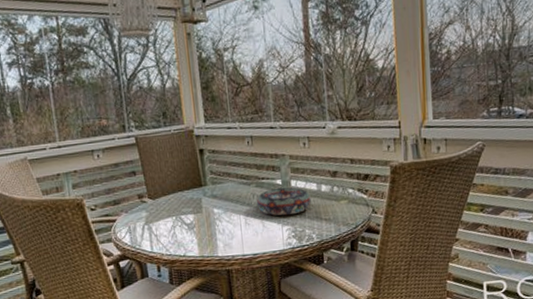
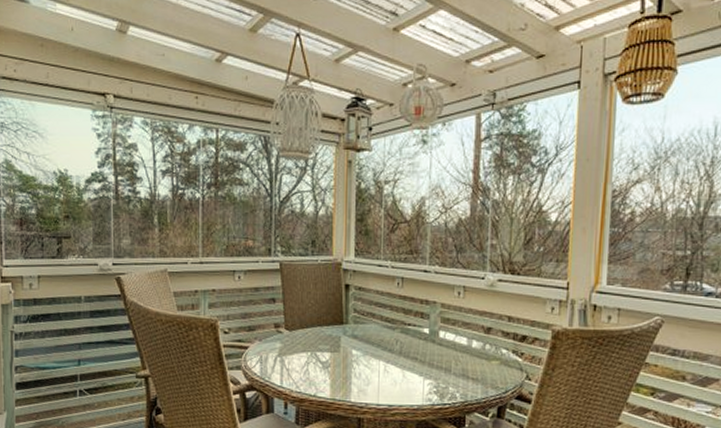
decorative bowl: present [256,187,311,216] -> none [399,338,459,369]

